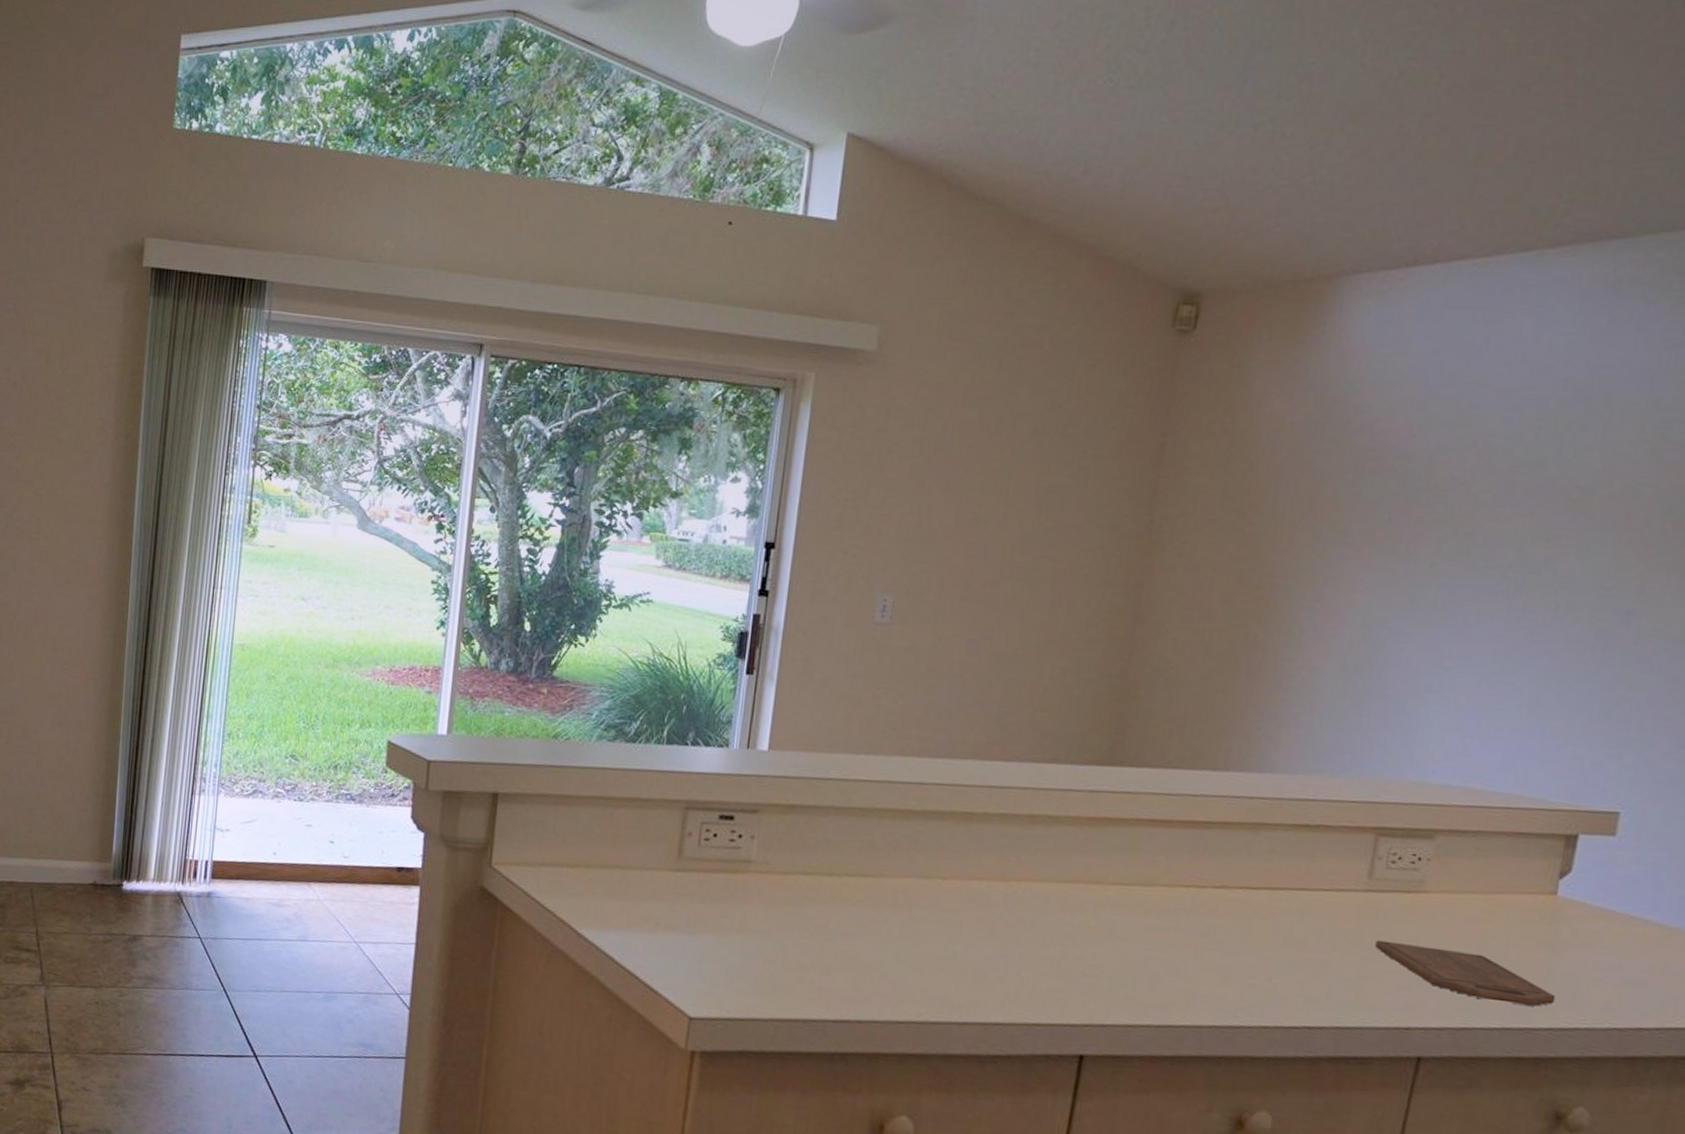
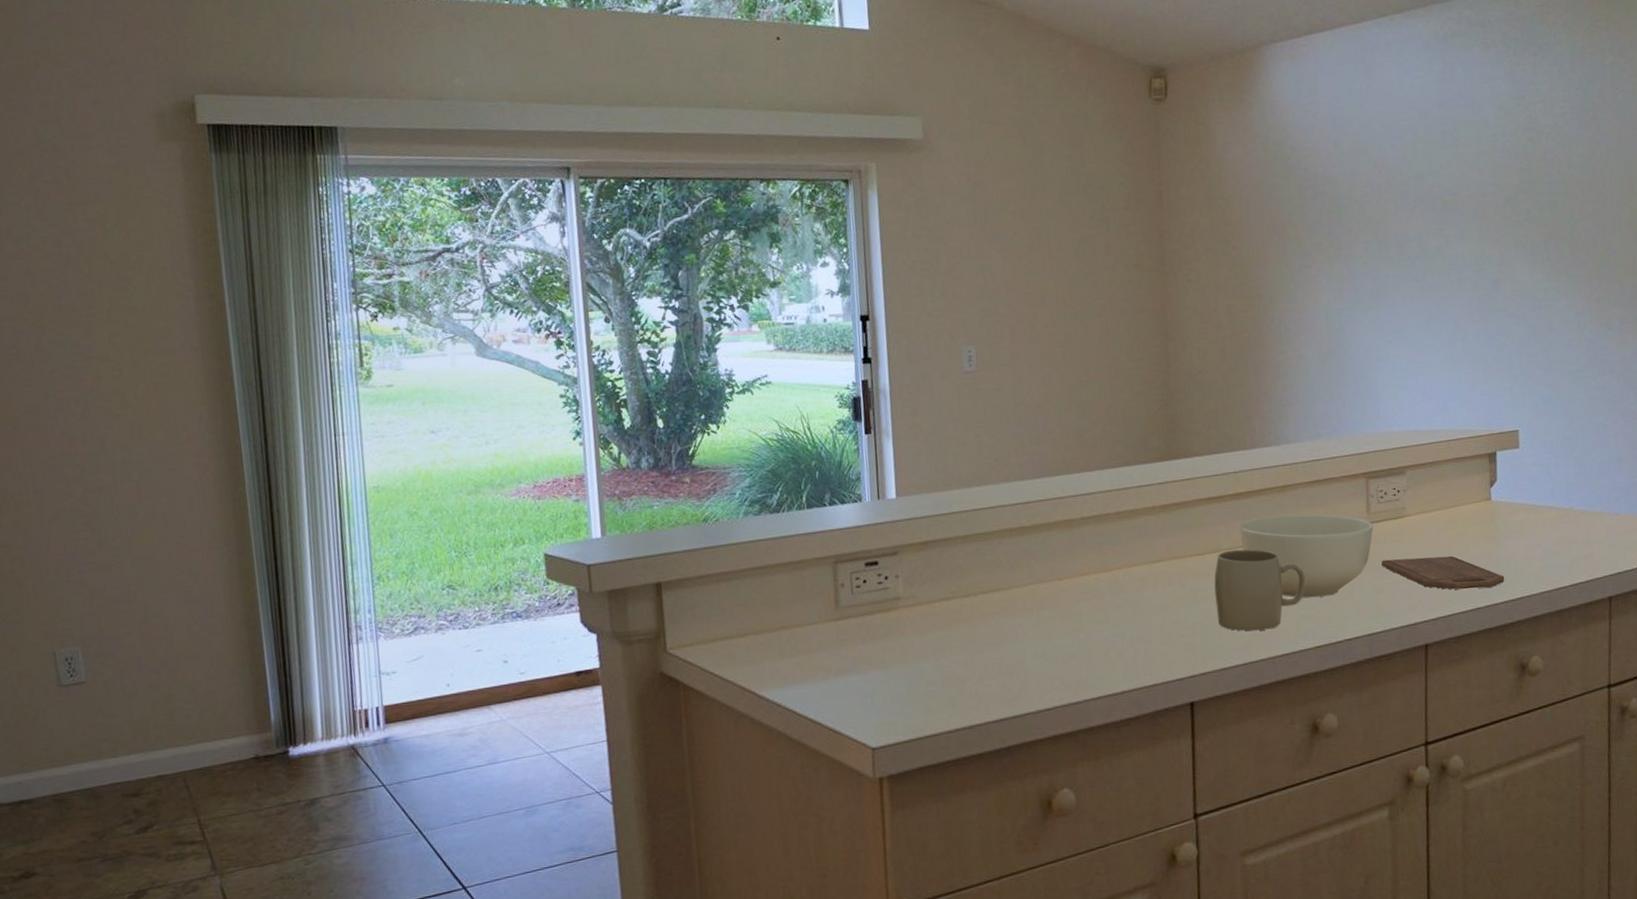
mug: none [1134,887,1265,992] -> present [1214,549,1306,631]
bowl: none [1185,855,1375,969] -> present [1239,514,1374,598]

